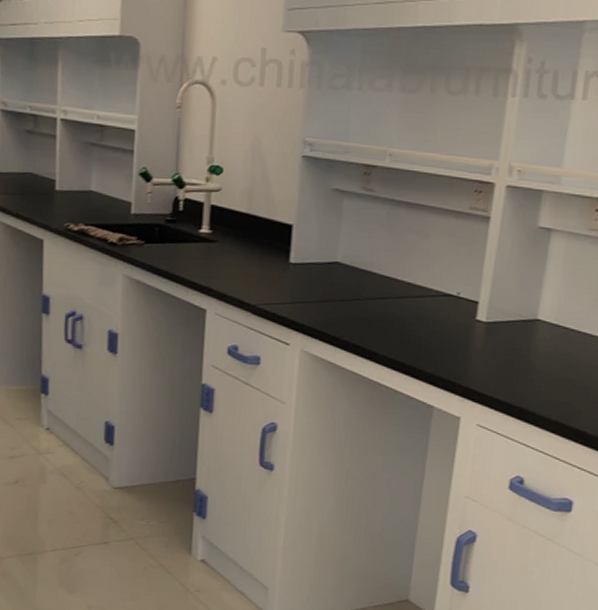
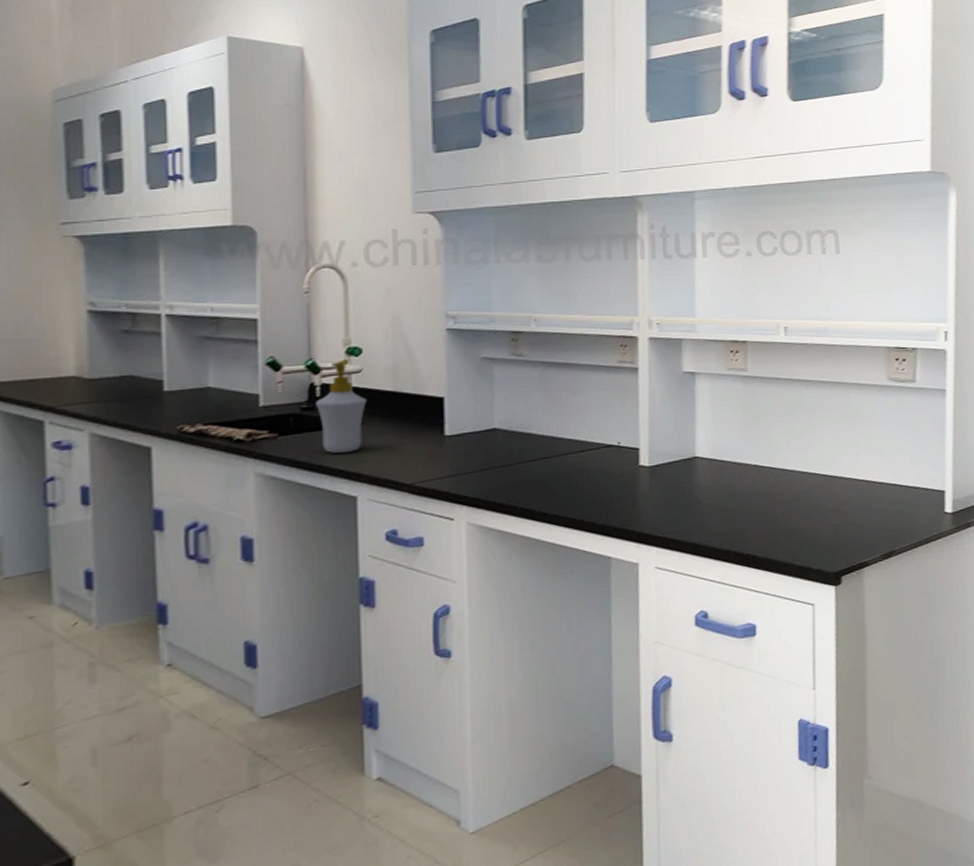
soap bottle: none [178,178,223,267] -> present [315,361,367,453]

